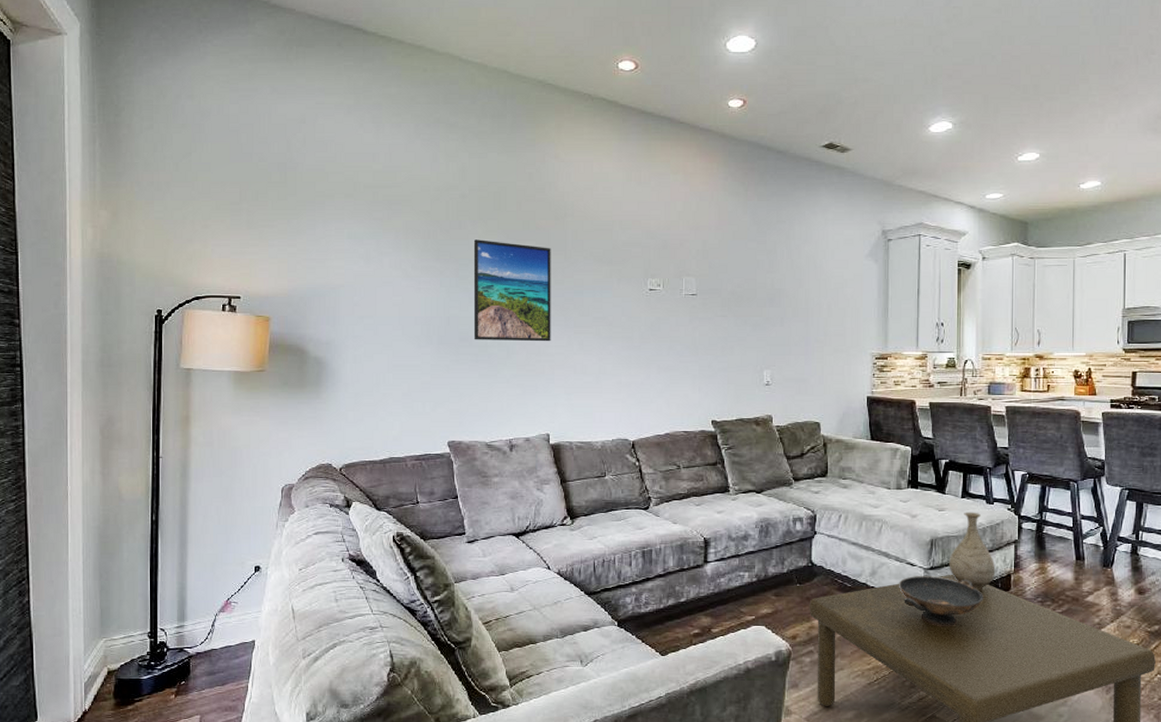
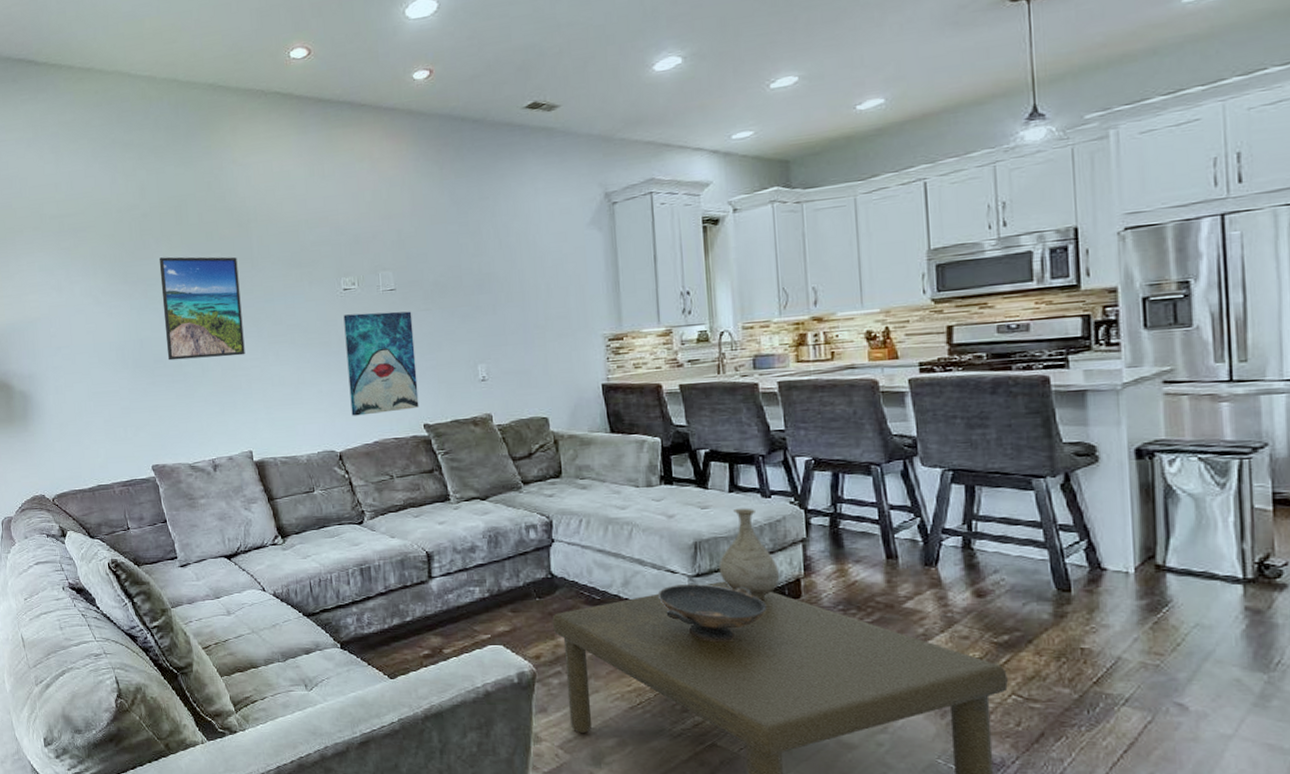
wall art: none [647,313,709,408] -> present [343,311,419,416]

